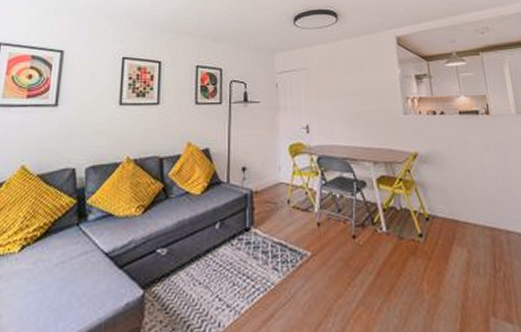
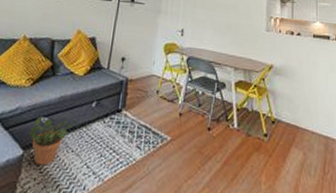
potted plant: none [147,241,196,305] -> present [29,114,73,166]

